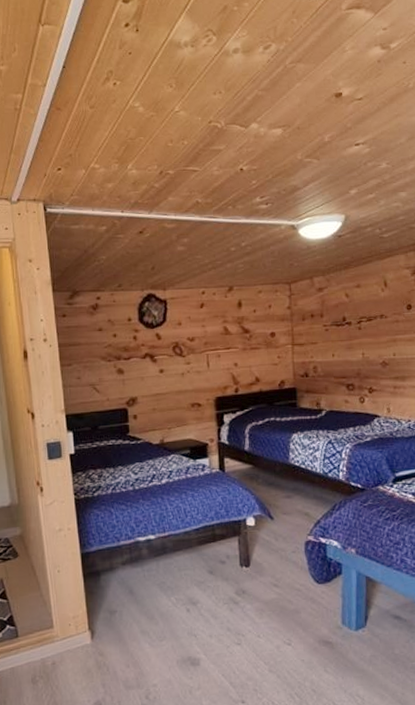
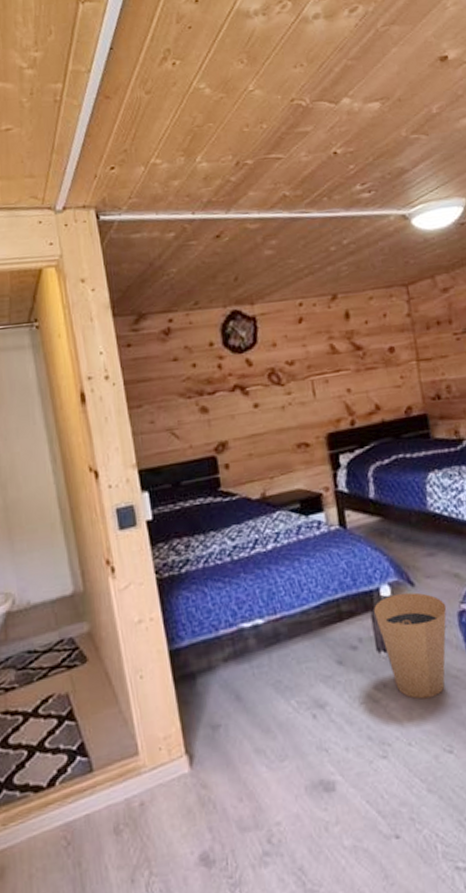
trash can: none [241,524,297,604] -> present [374,592,447,700]

